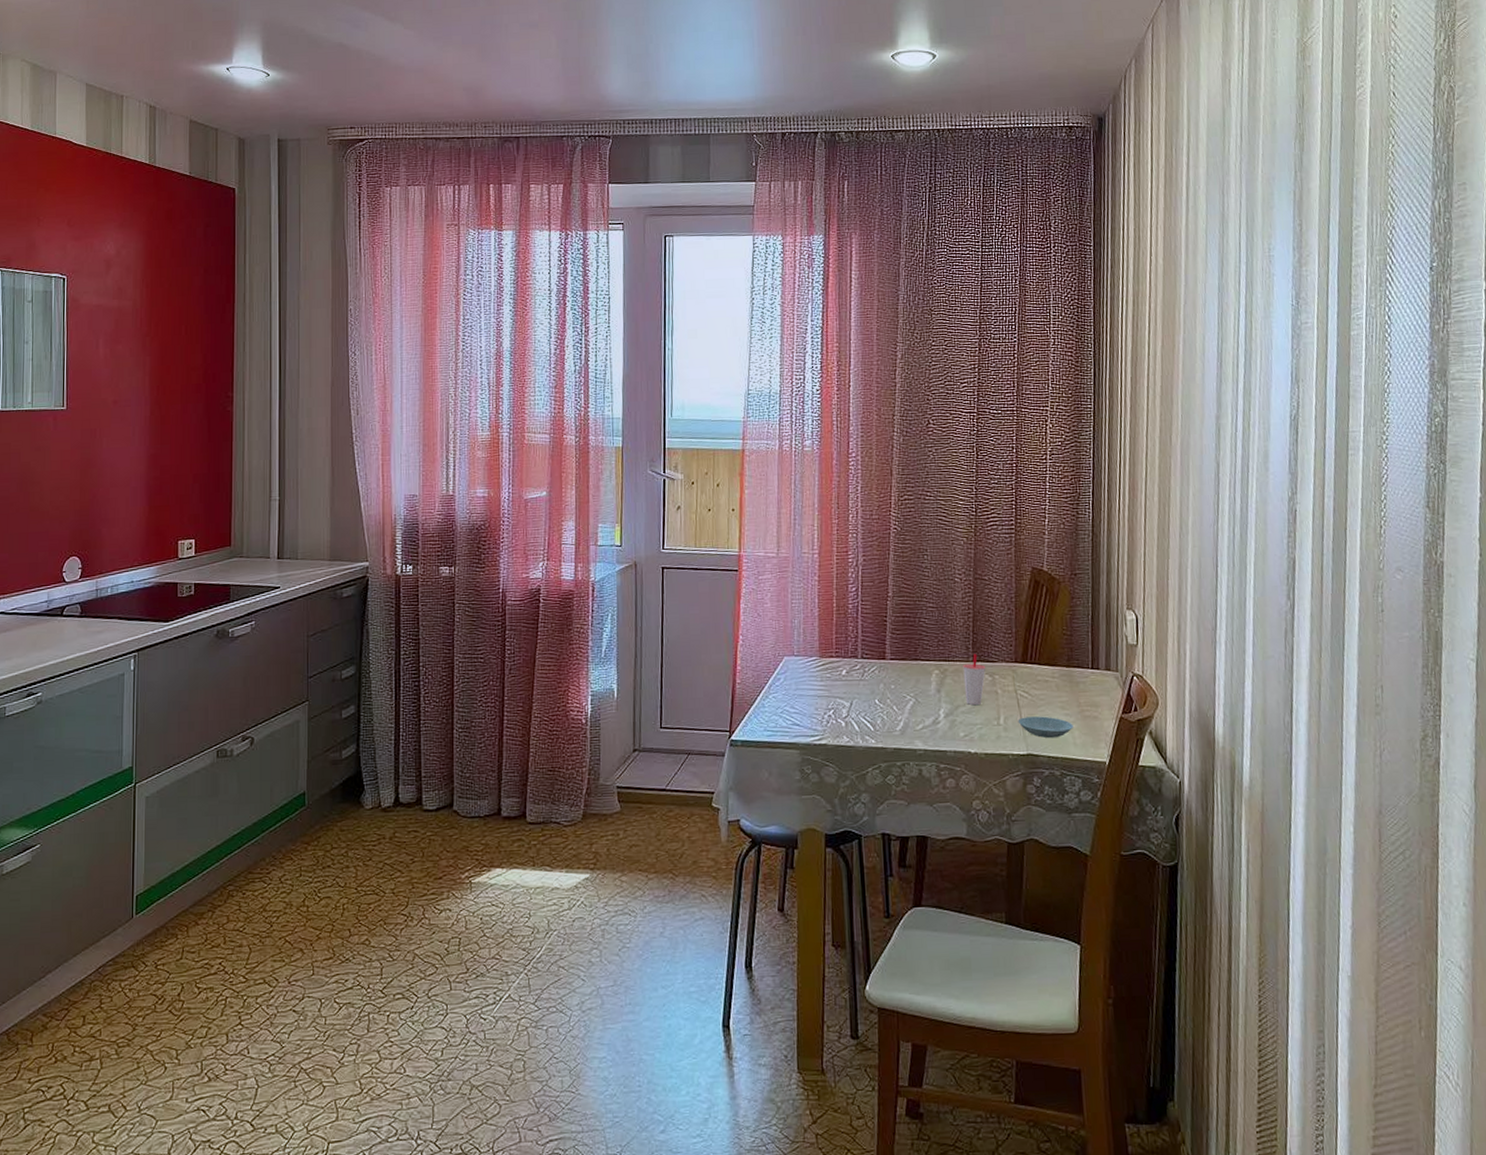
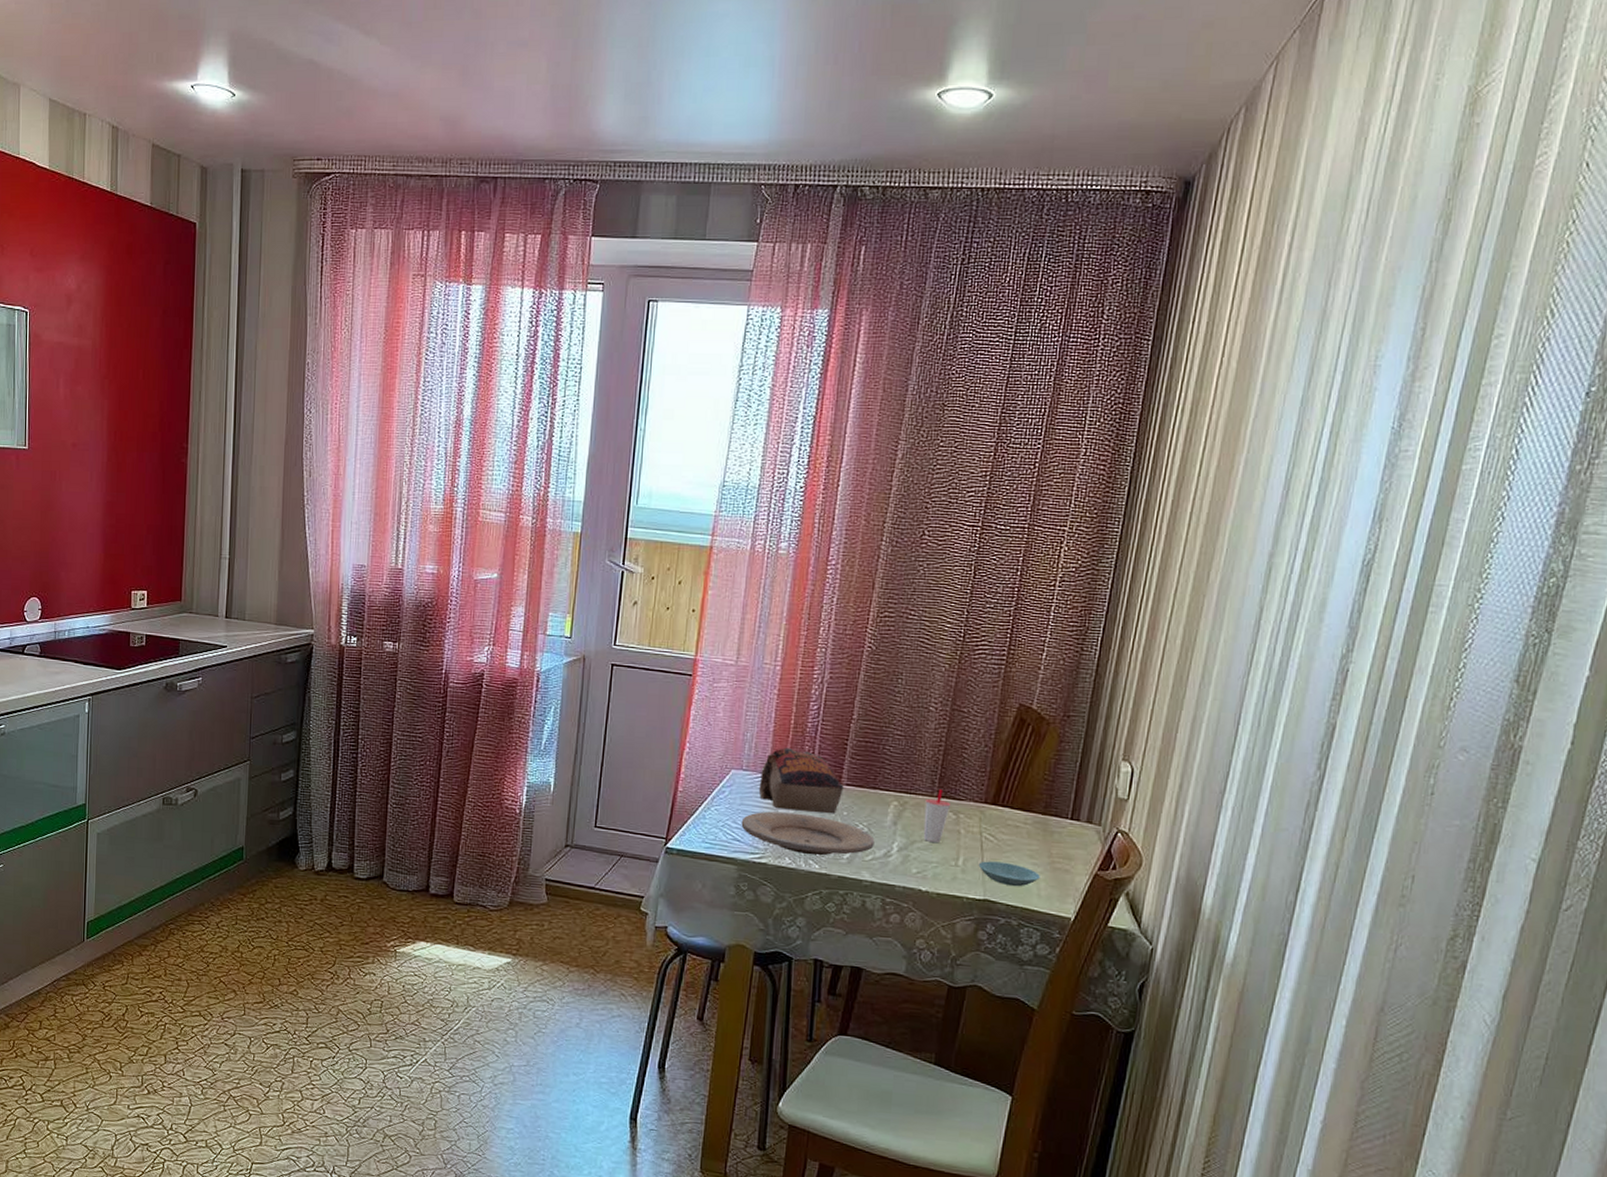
plate: none [798,691,923,731] -> present [741,811,875,856]
bag: none [811,630,889,690] -> present [758,748,844,814]

